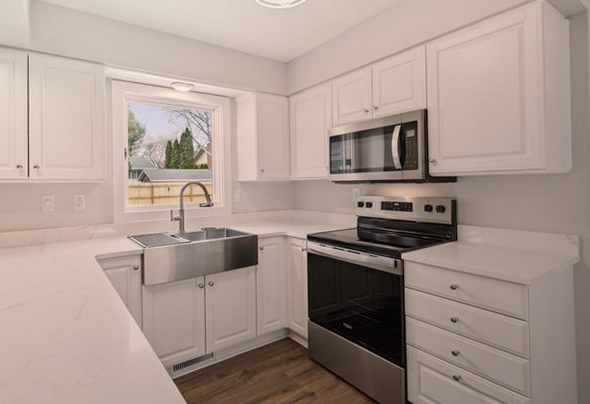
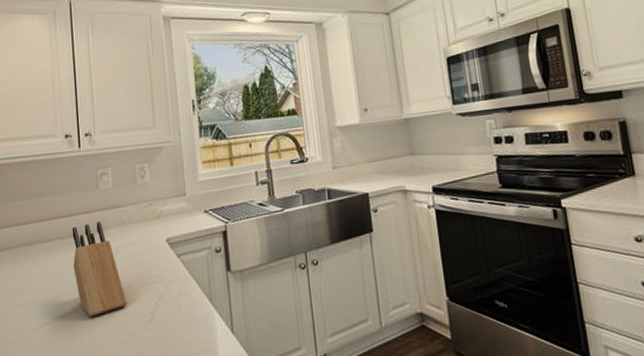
knife block: none [17,237,60,311] -> present [72,221,127,317]

